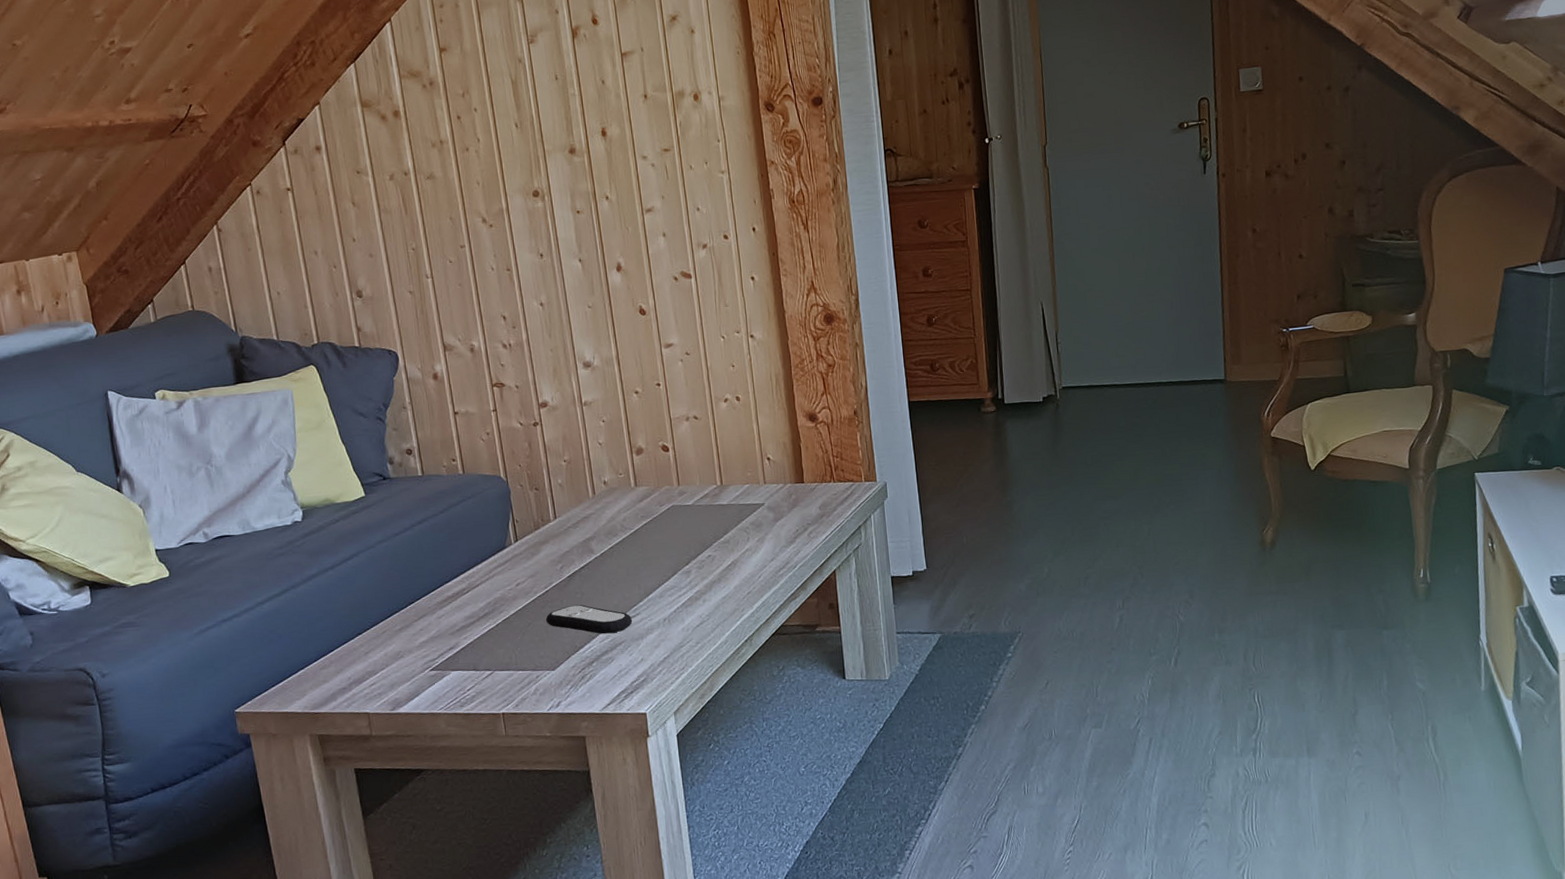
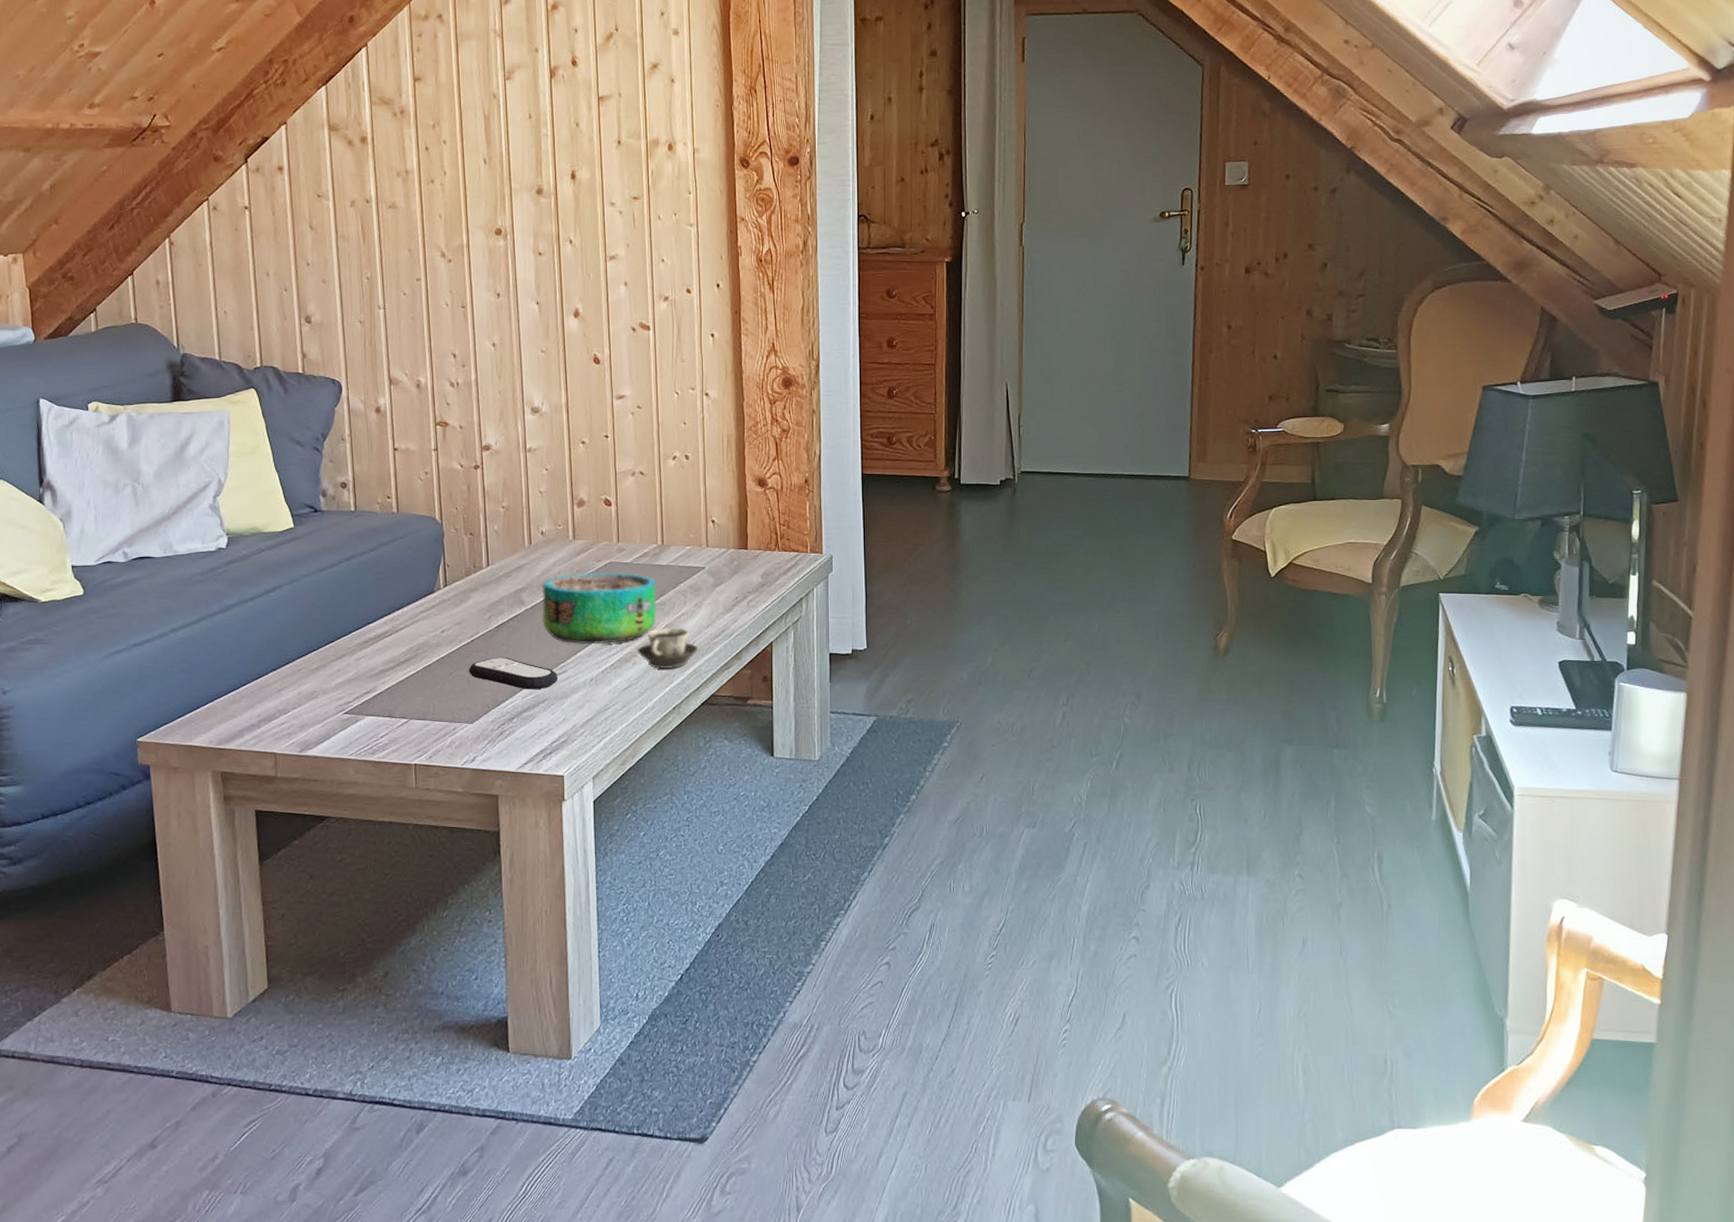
decorative bowl: none [609,515,722,587] -> present [543,572,656,645]
cup: none [706,563,765,605] -> present [637,627,698,670]

